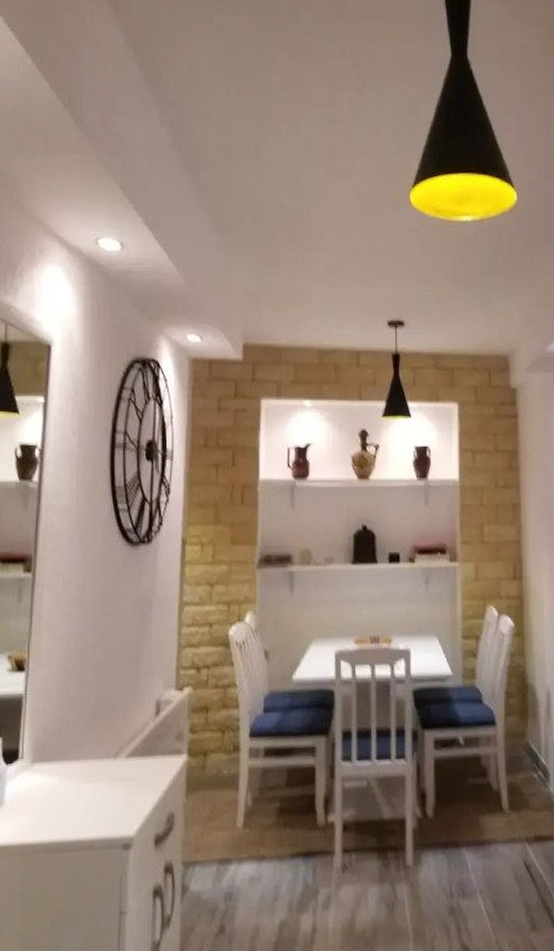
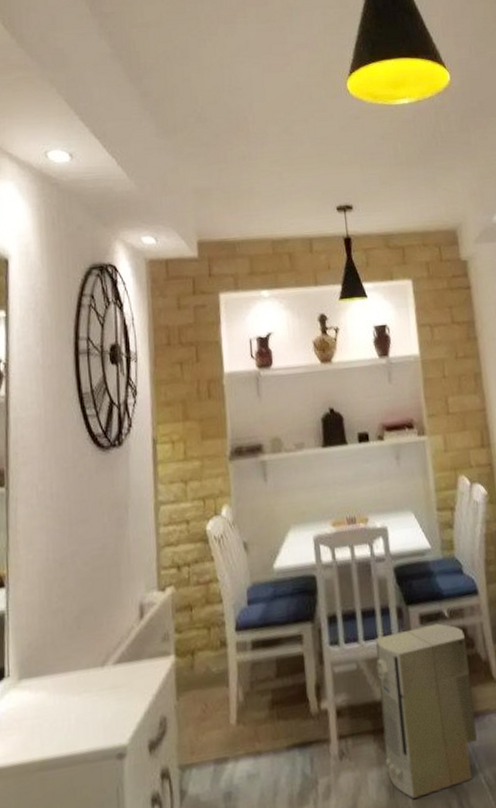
air purifier: none [386,750,480,918] -> present [375,623,477,799]

